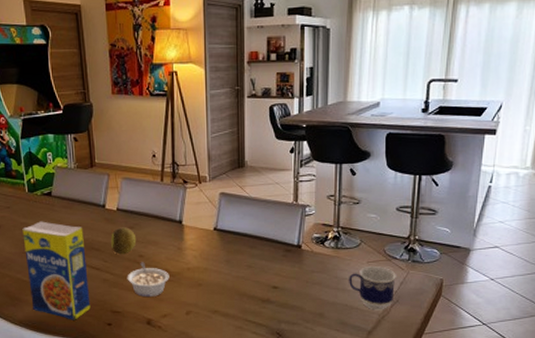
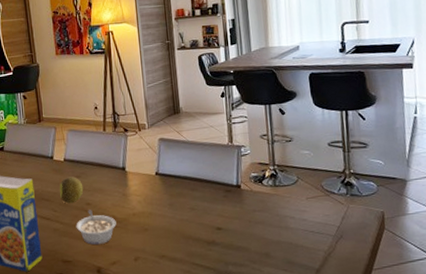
cup: present [349,266,396,310] -> none [290,202,338,248]

